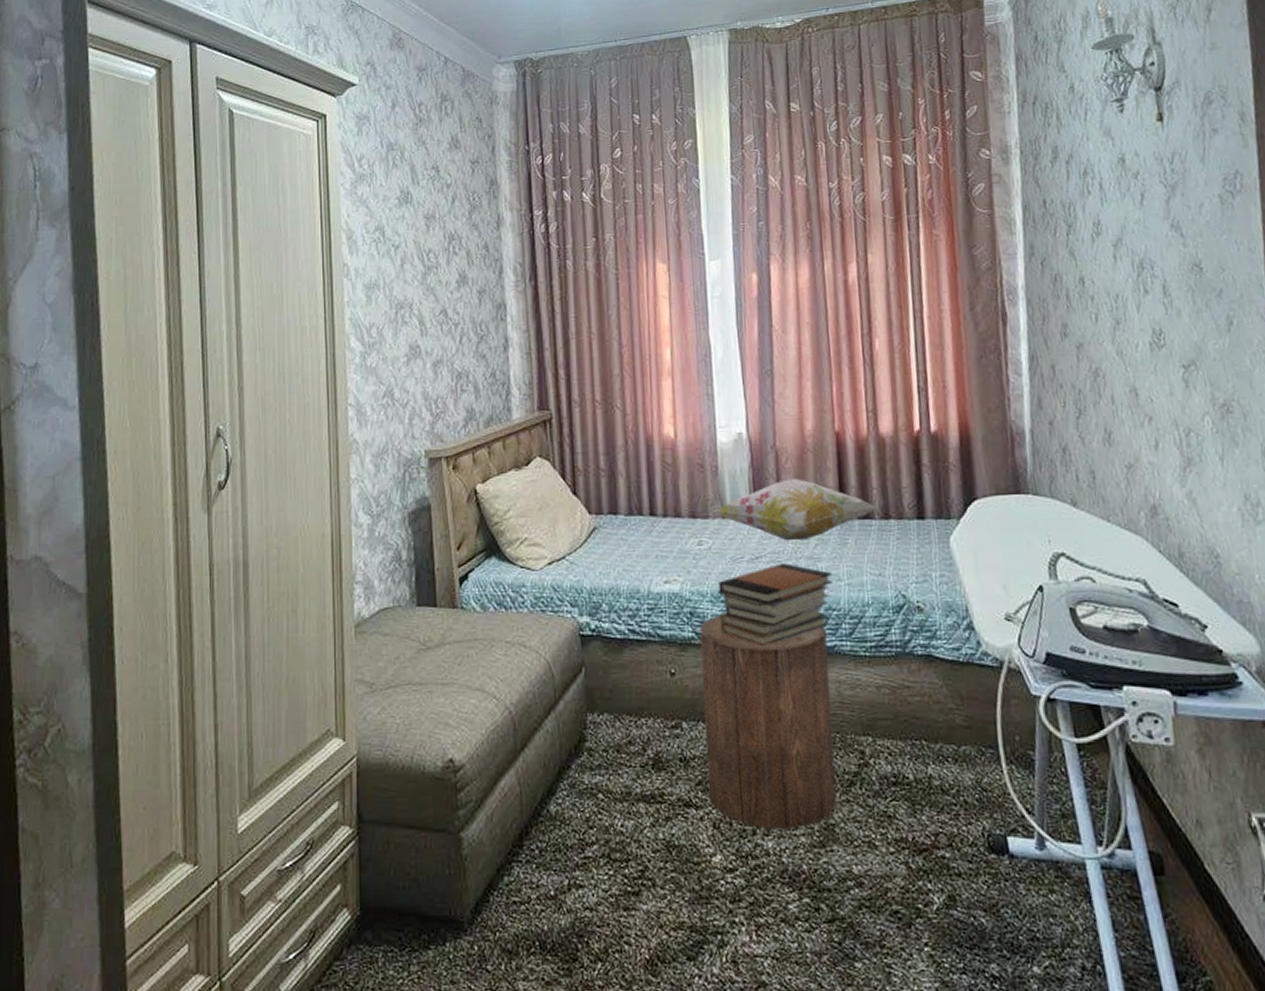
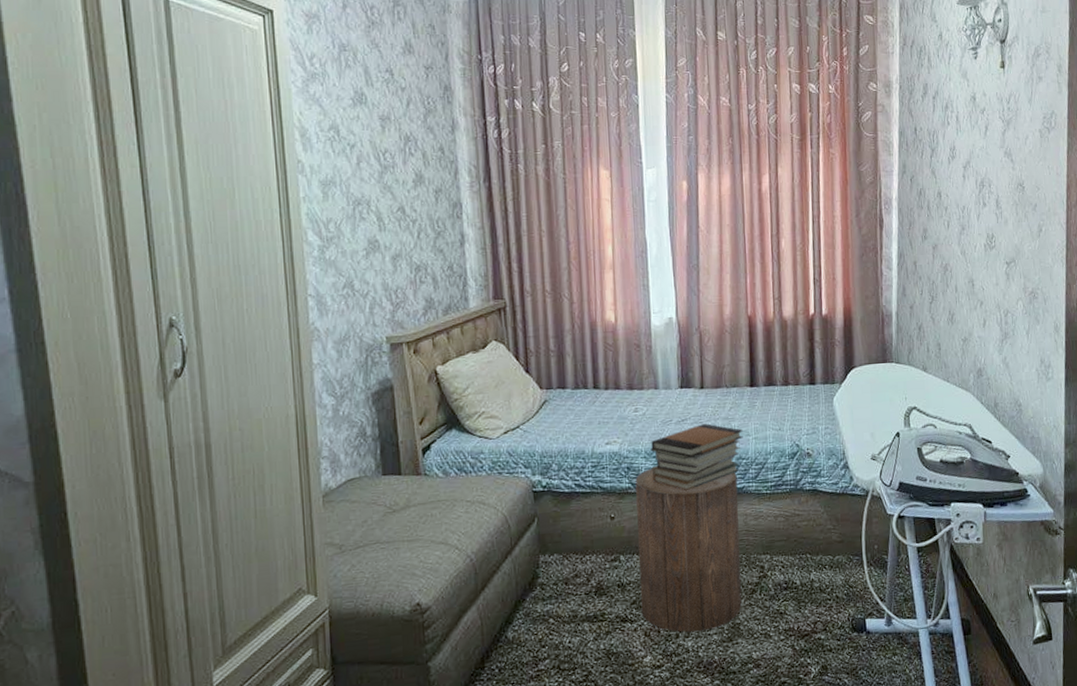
decorative pillow: present [712,479,878,541] -> none [646,355,780,406]

